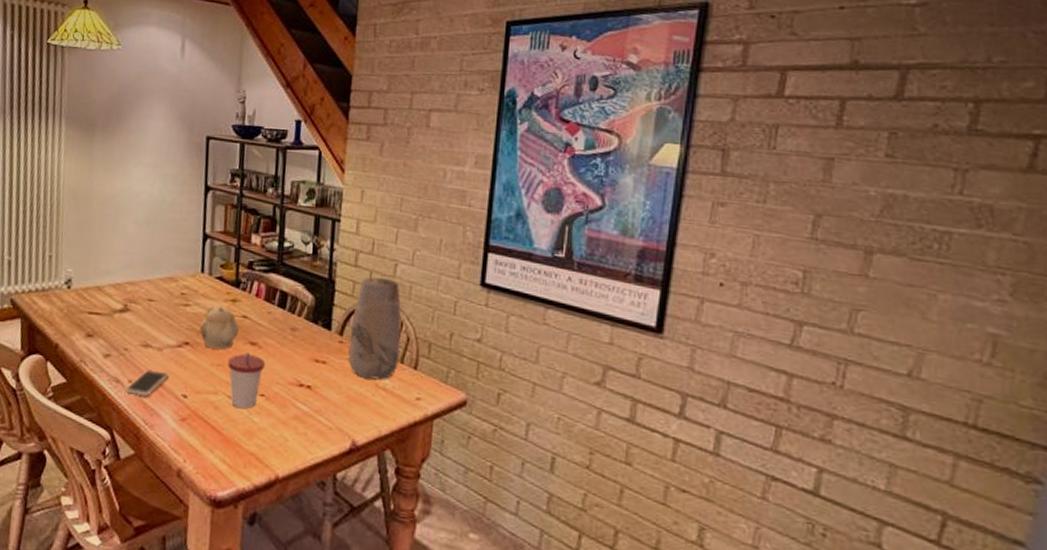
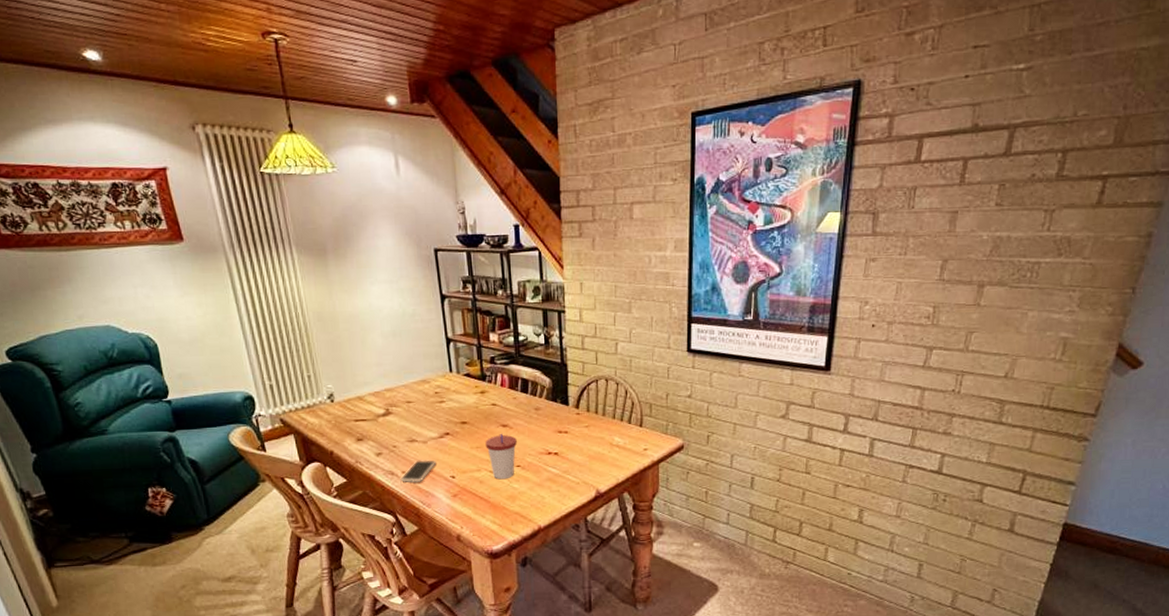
teapot: present [200,306,239,350] -> none [456,399,491,435]
vase: present [348,277,402,380] -> none [585,355,627,440]

